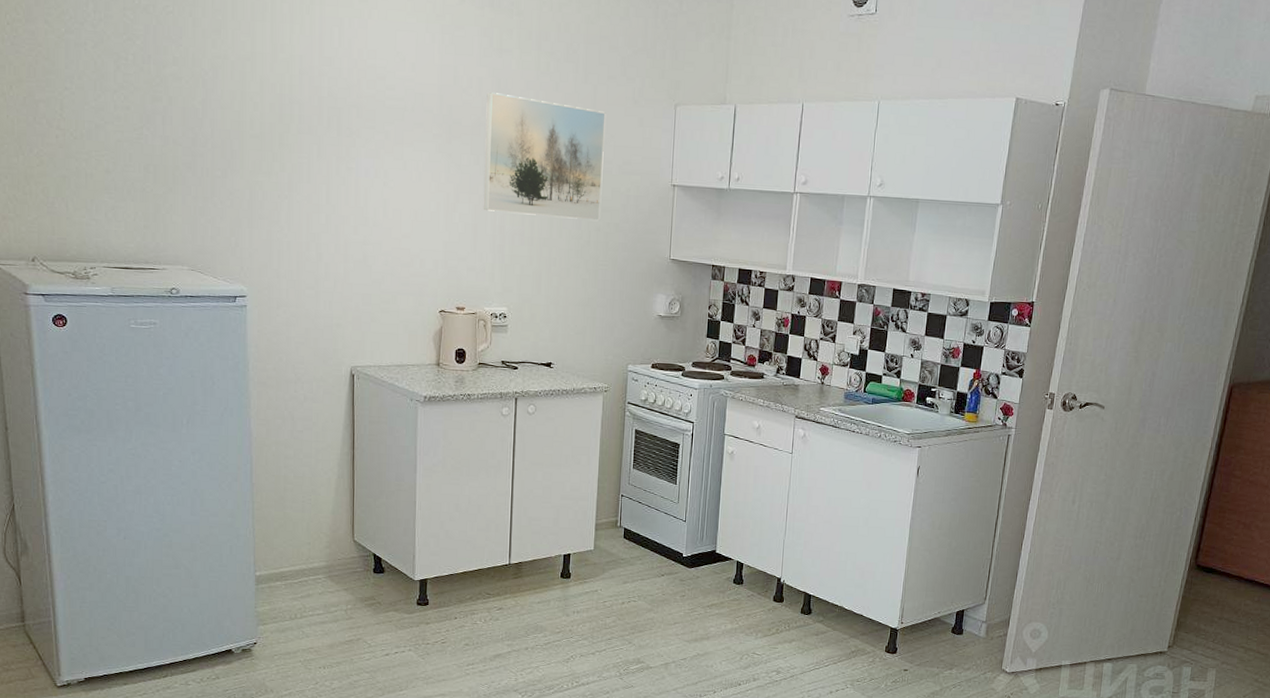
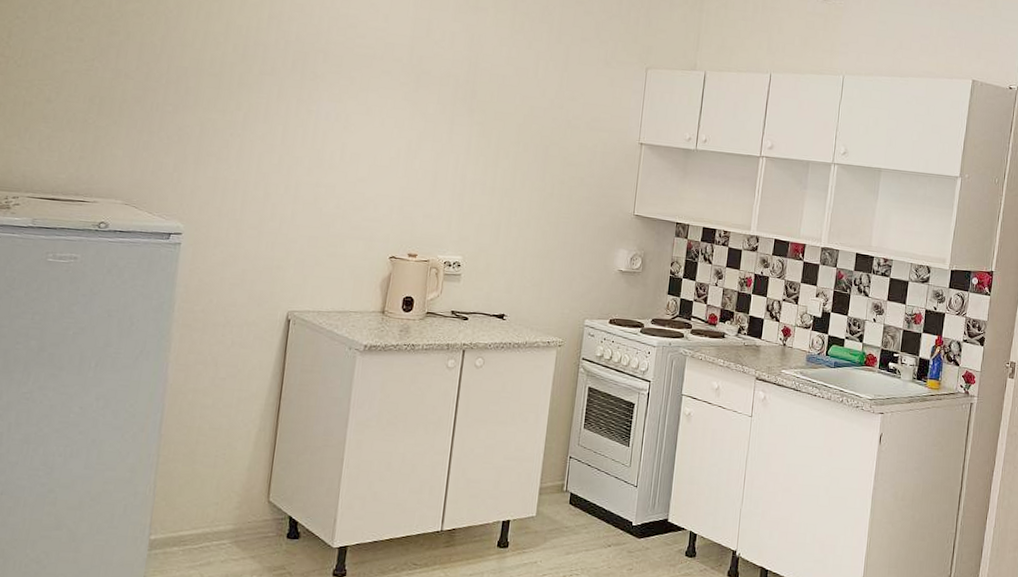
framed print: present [483,92,606,221] -> none [445,46,577,174]

